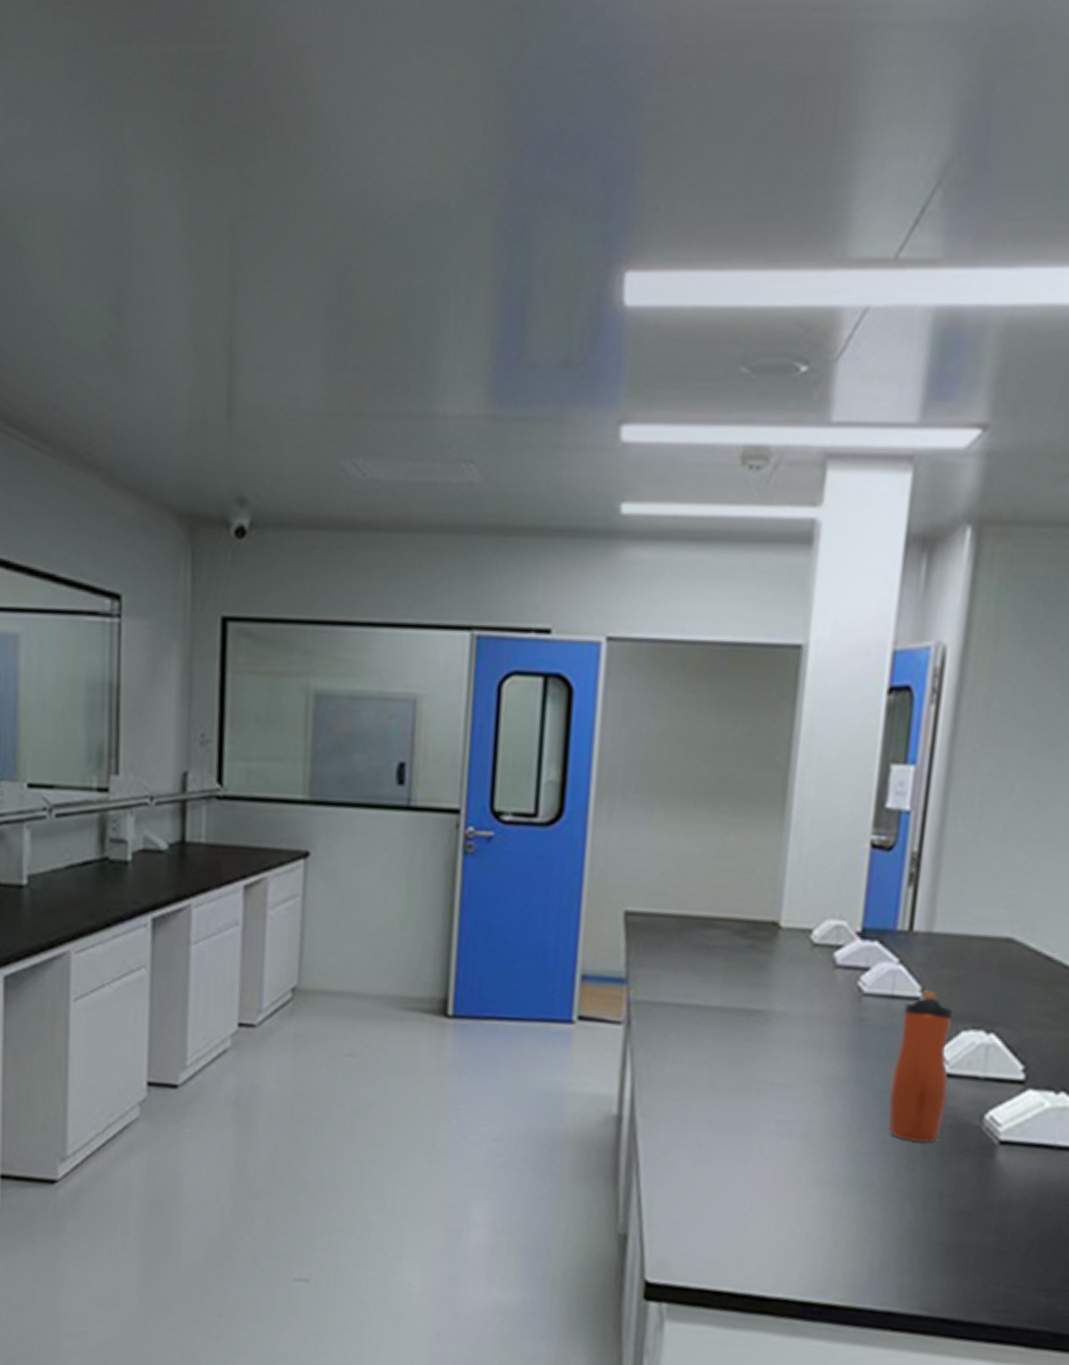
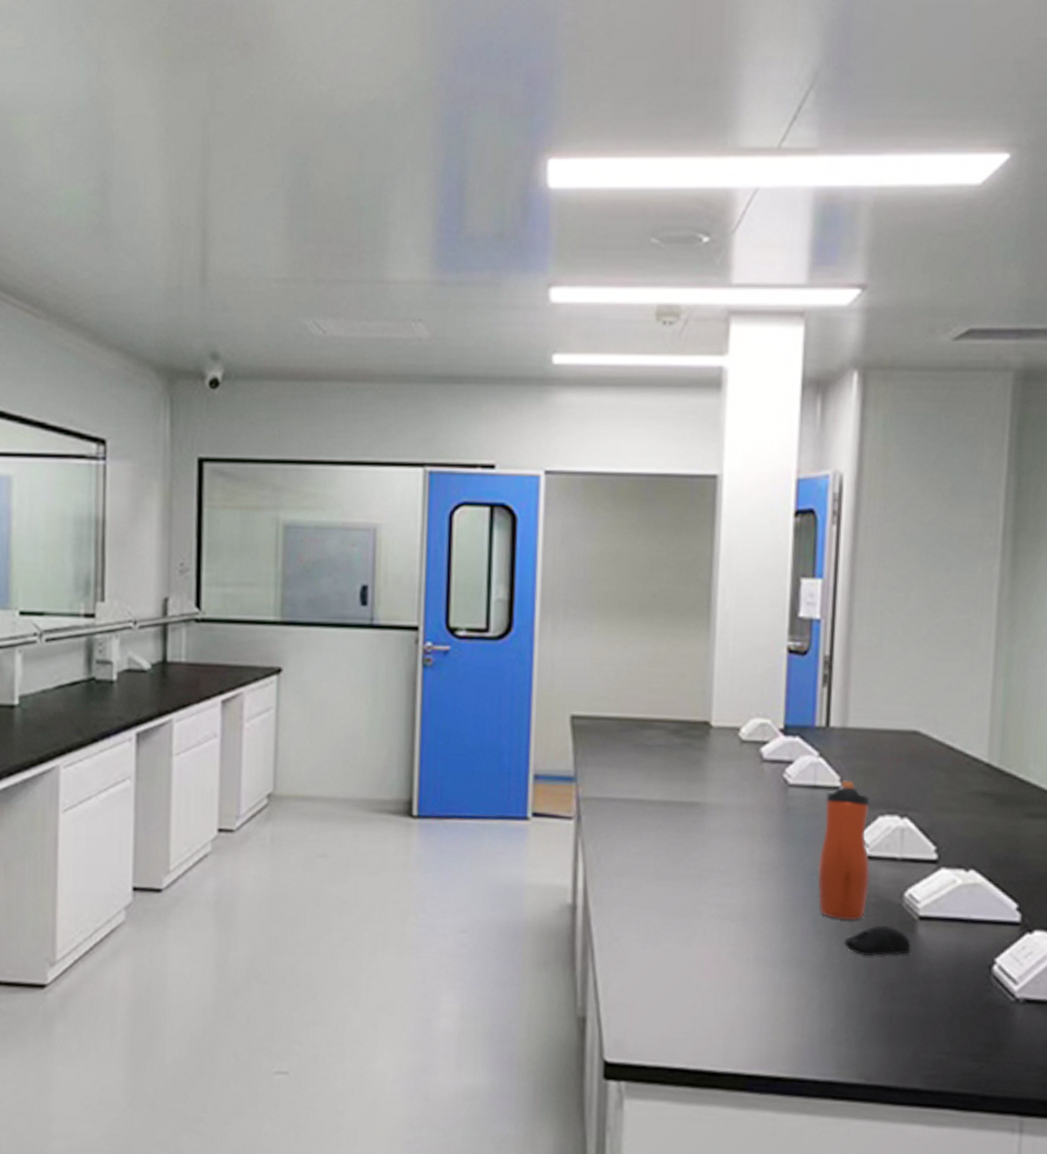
computer mouse: none [913,1149,989,1182] -> present [843,925,911,956]

